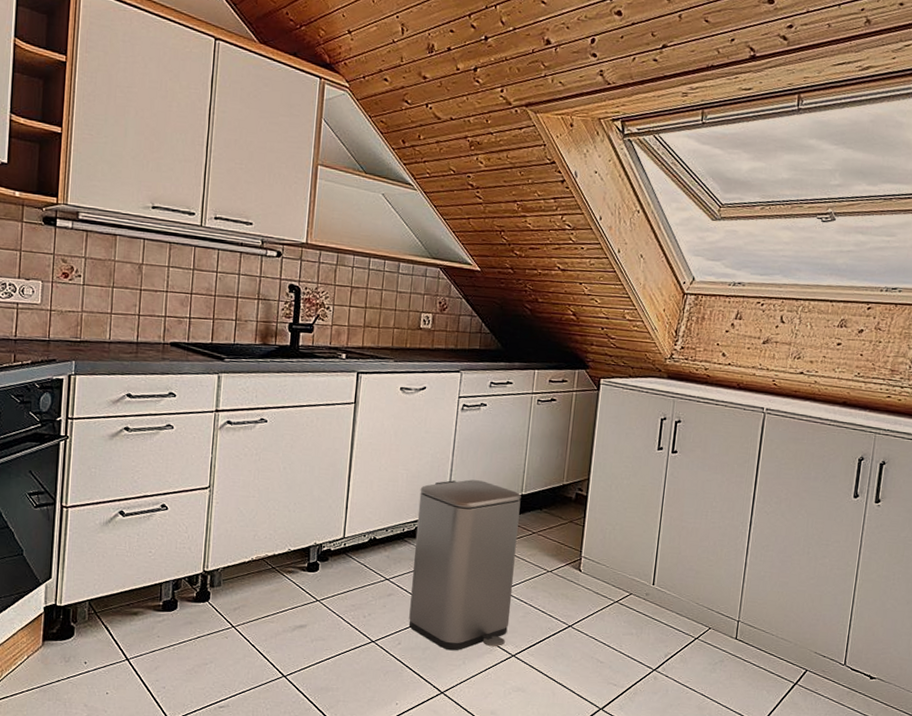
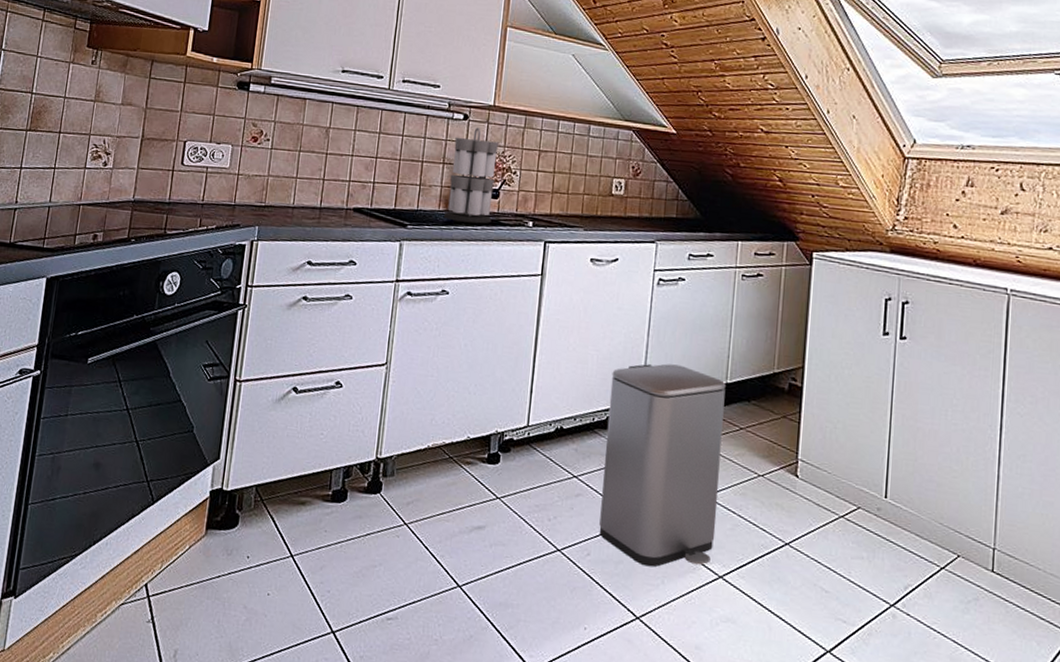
spice rack: none [259,264,313,357] -> present [443,127,500,224]

